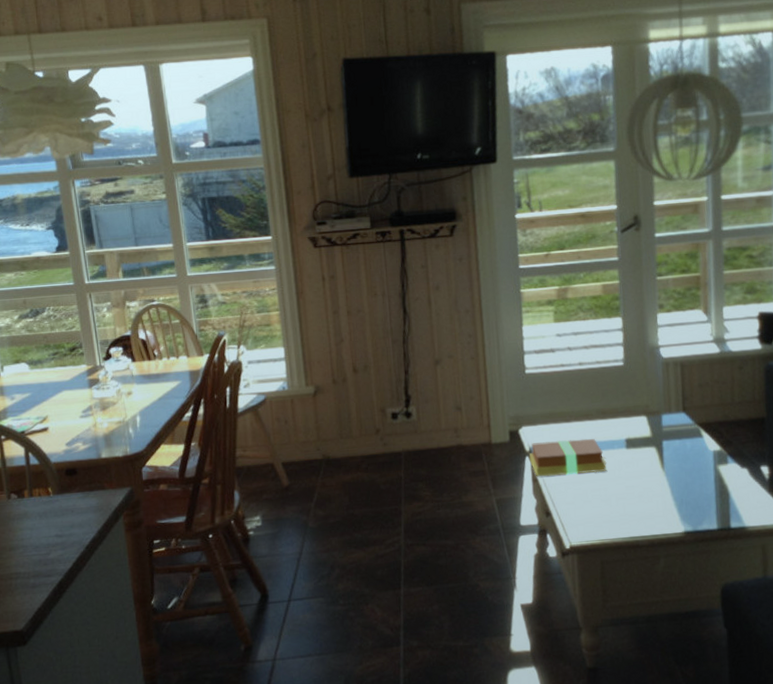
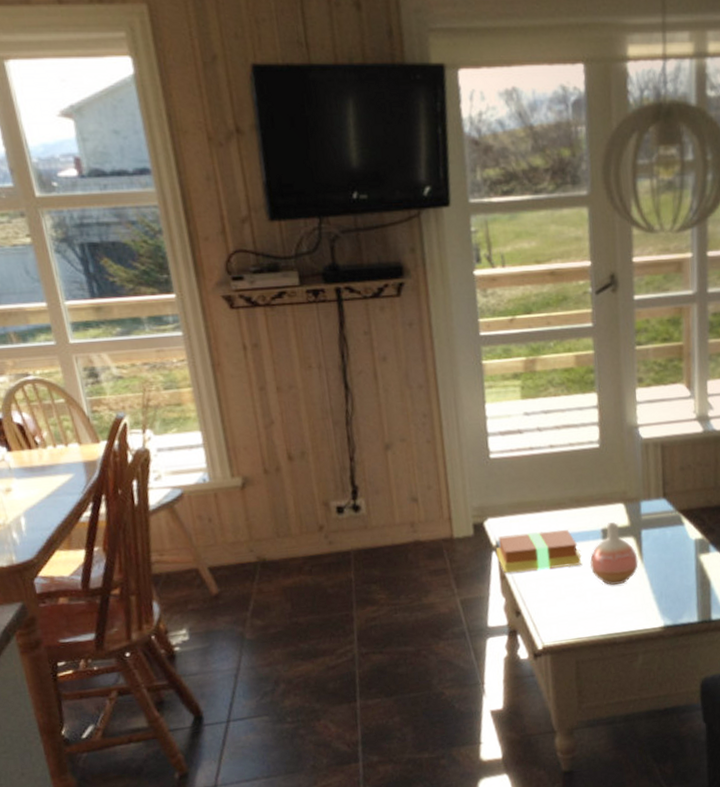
vase: none [614,433,660,491] -> present [590,522,639,585]

